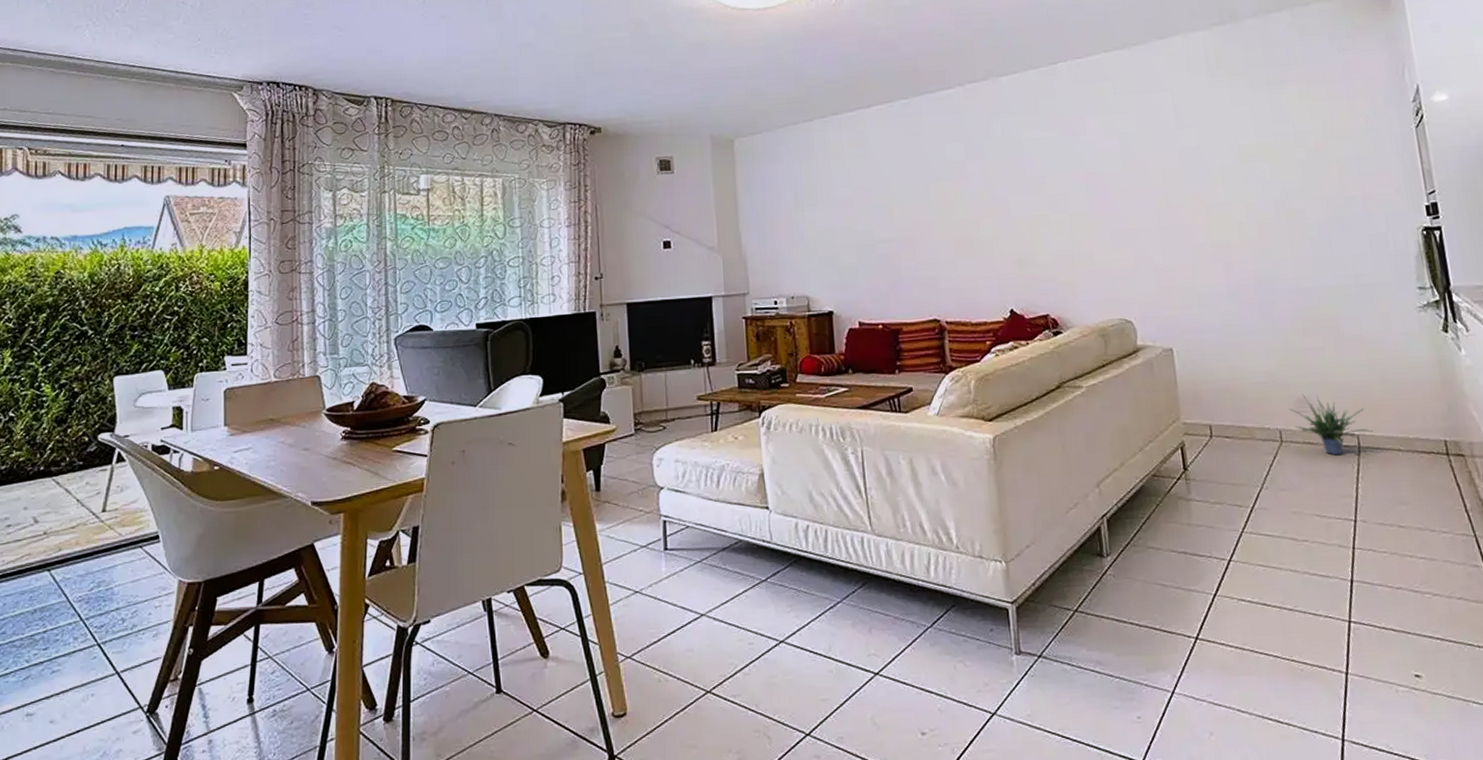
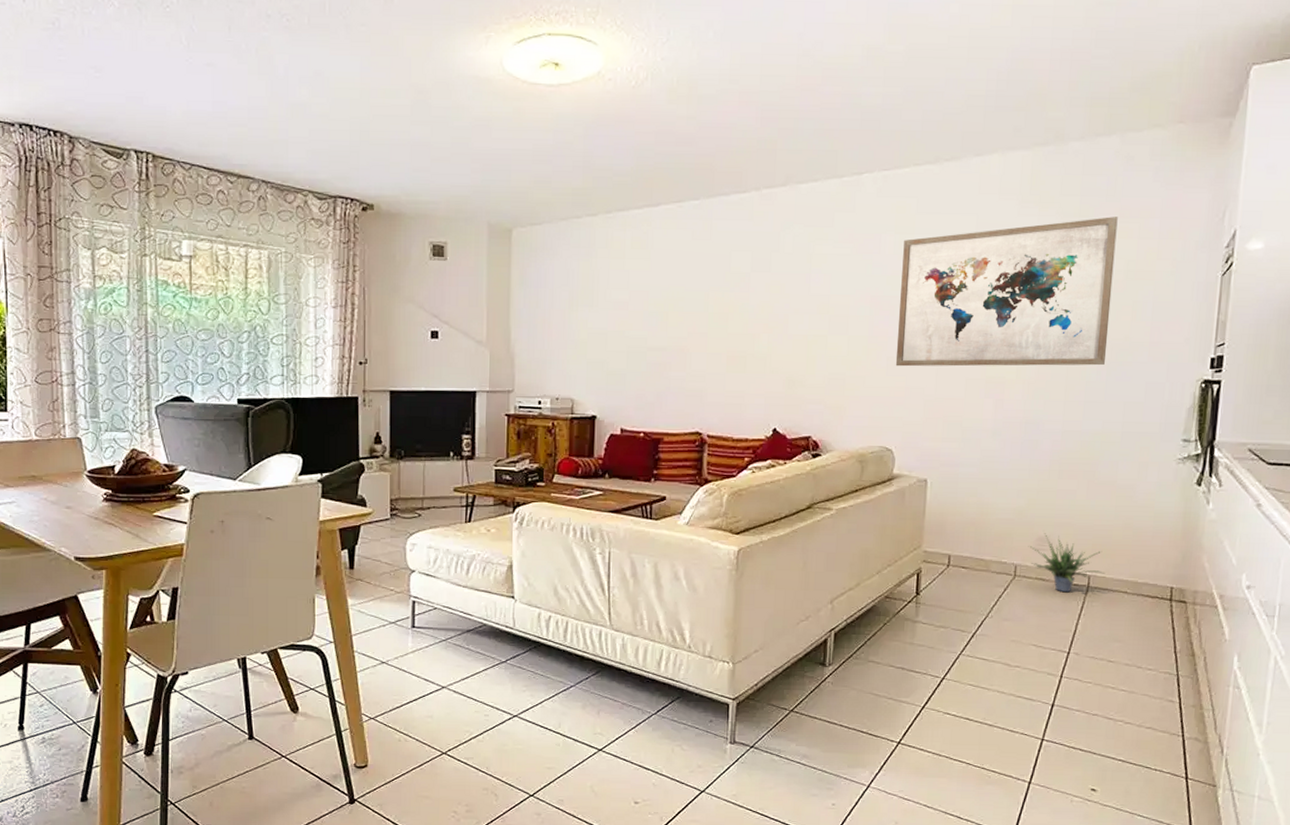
wall art: none [1107,82,1324,239] -> present [895,217,1118,367]

